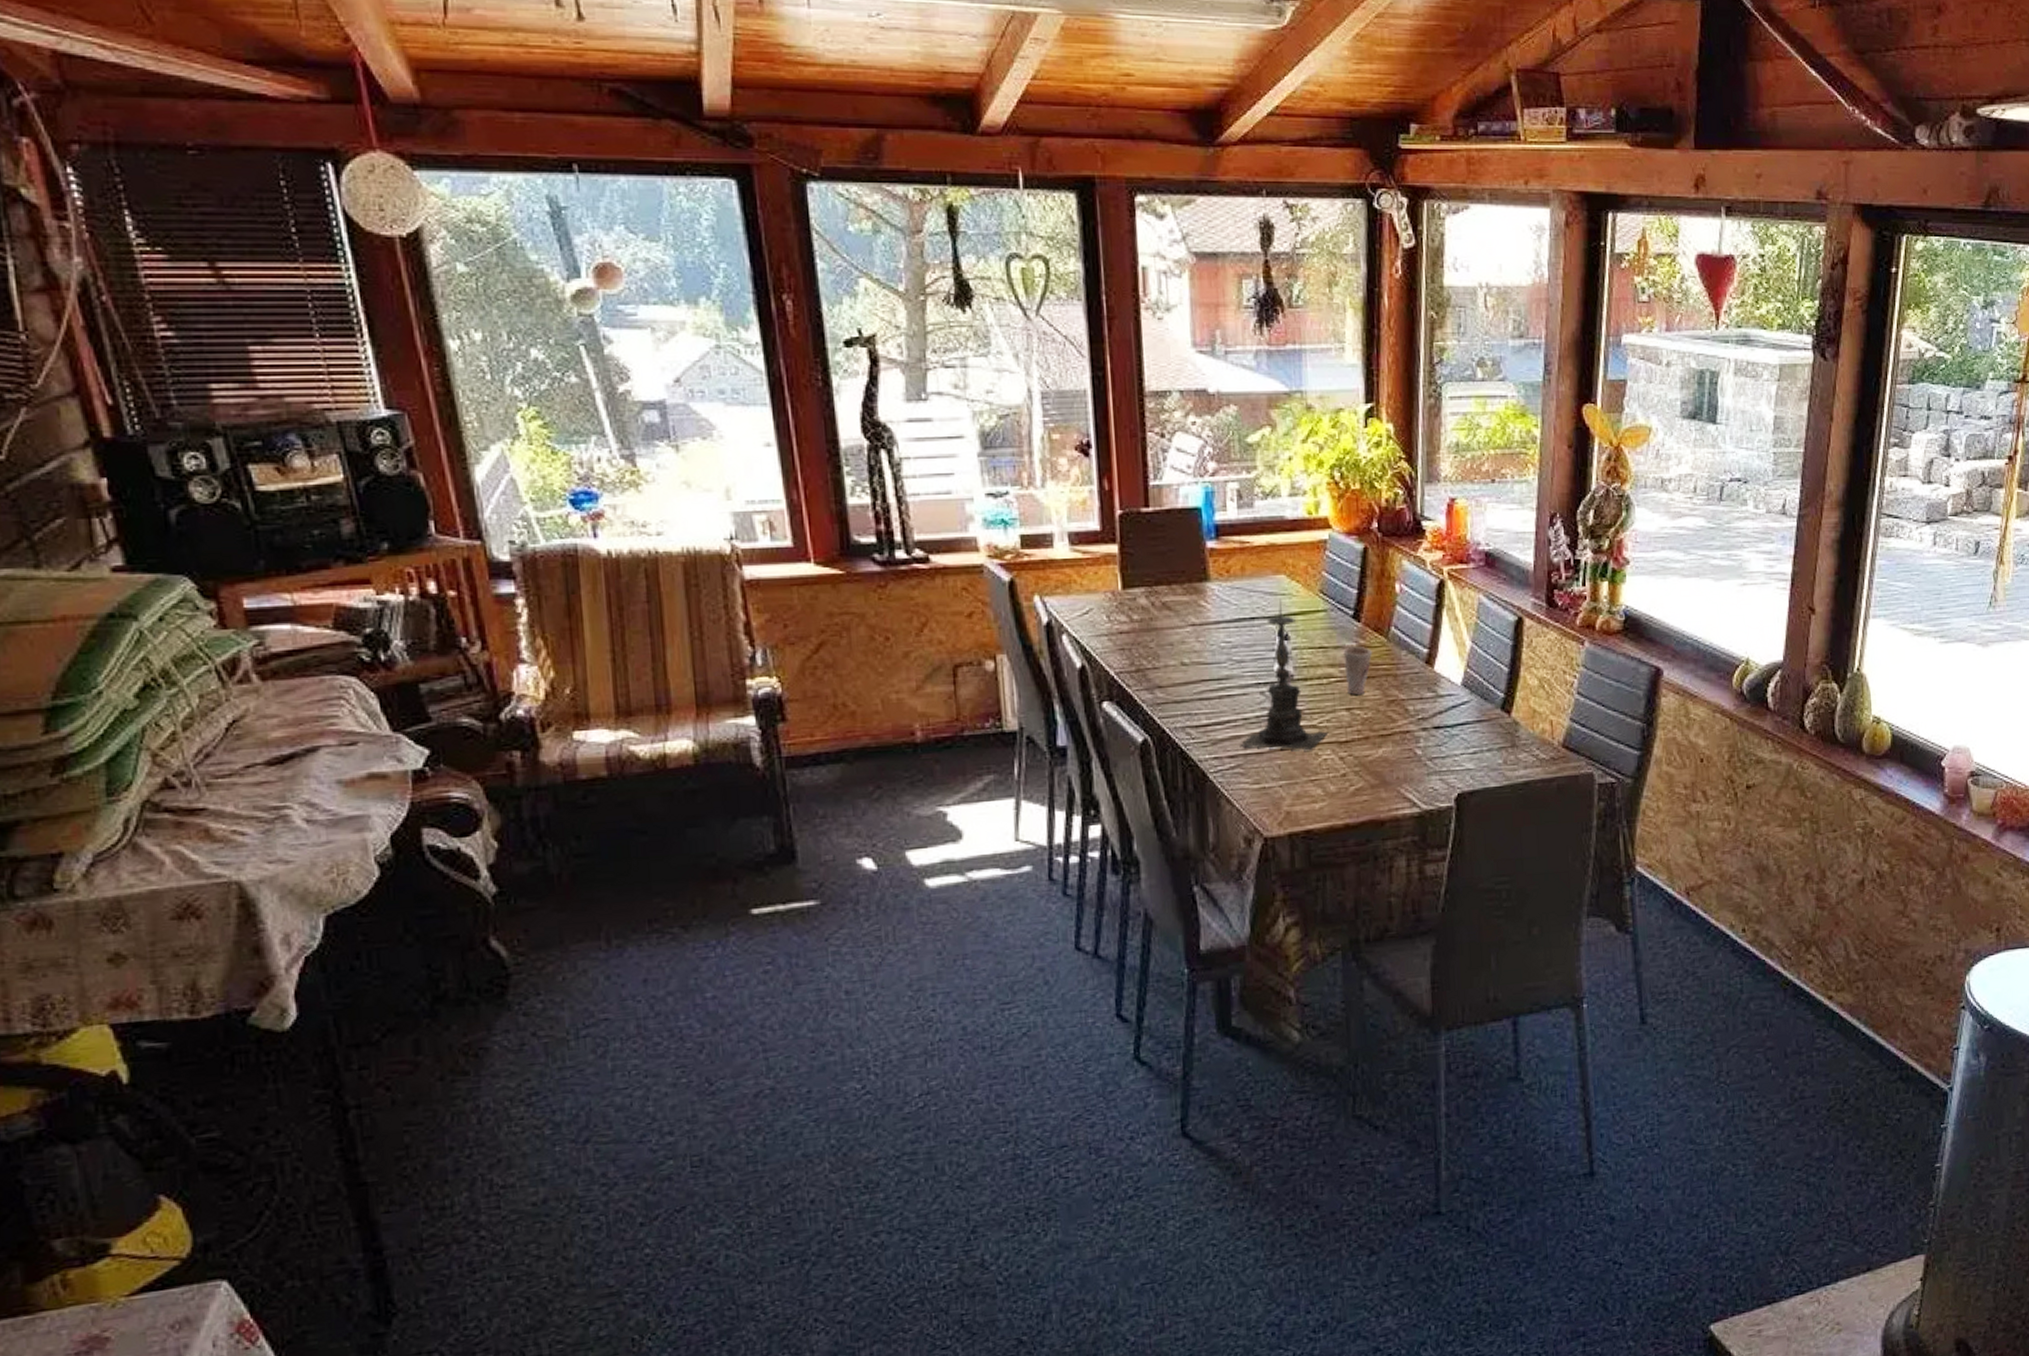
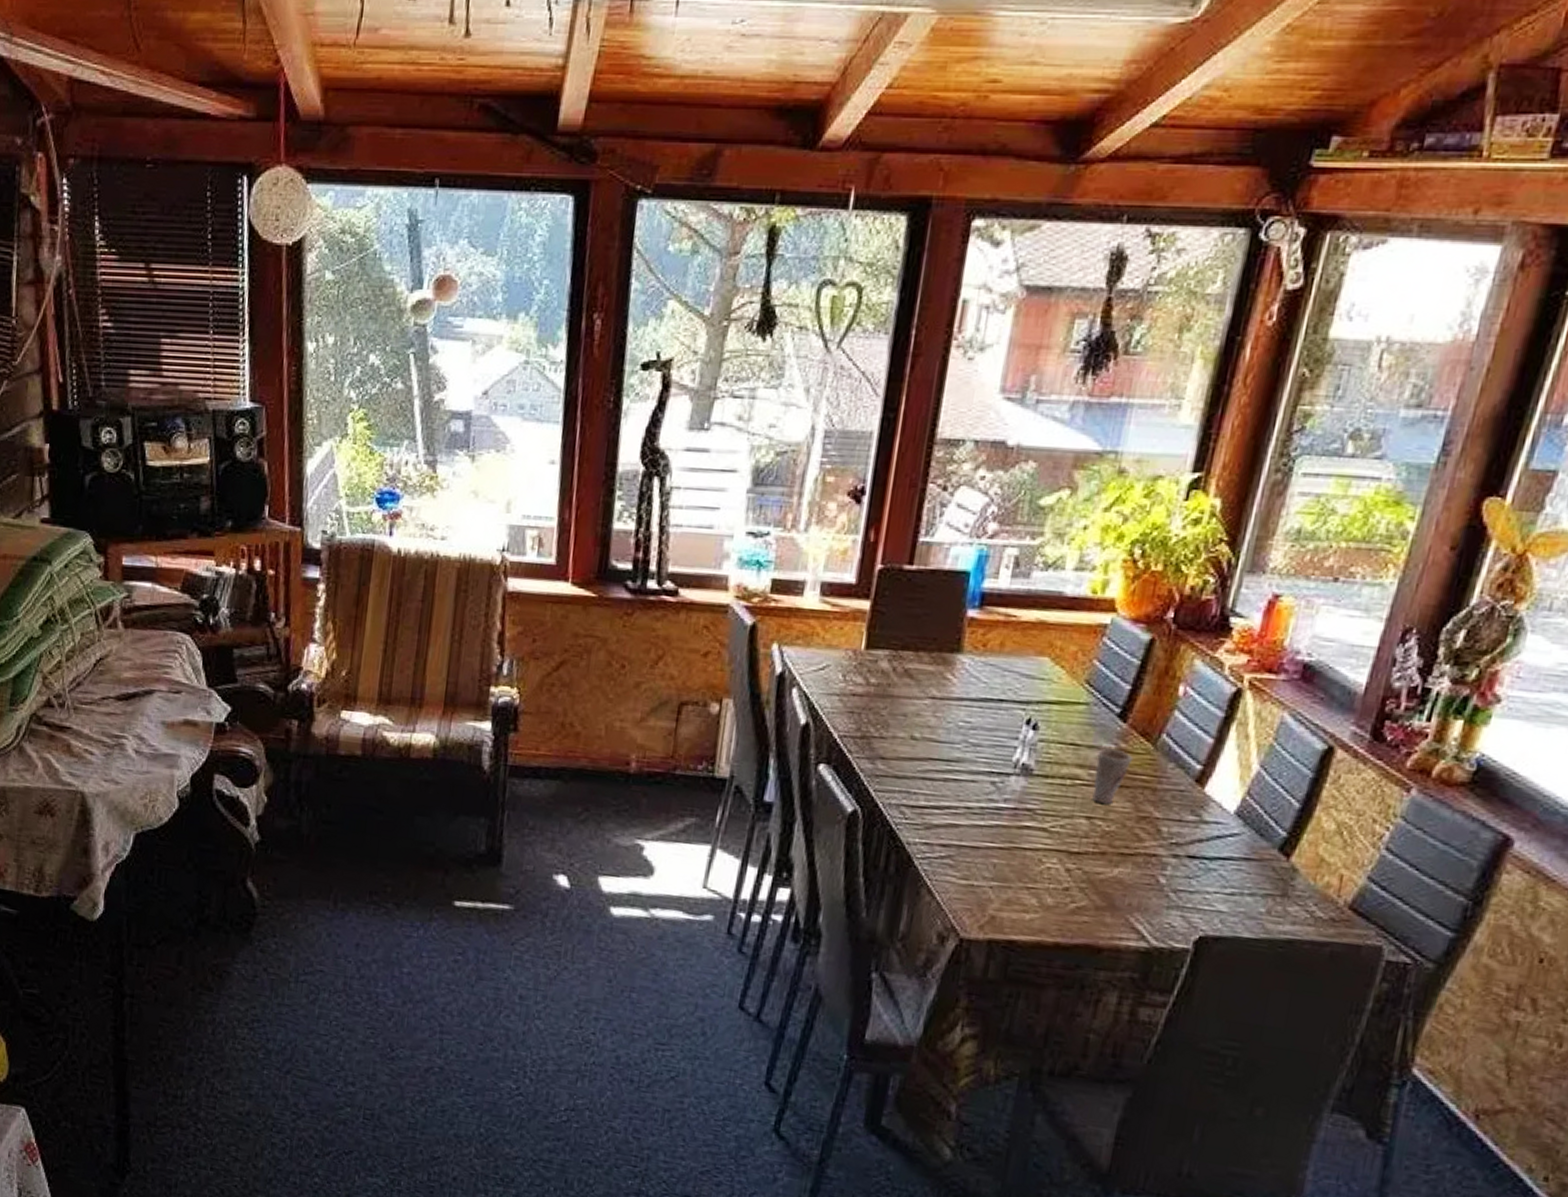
candle holder: present [1240,599,1329,751] -> none [955,683,1059,855]

